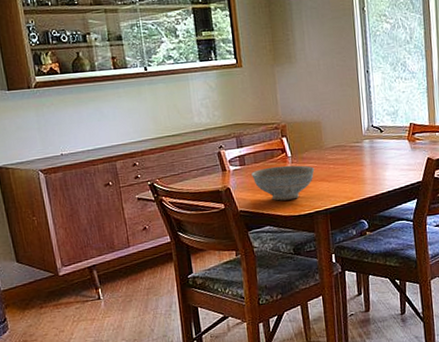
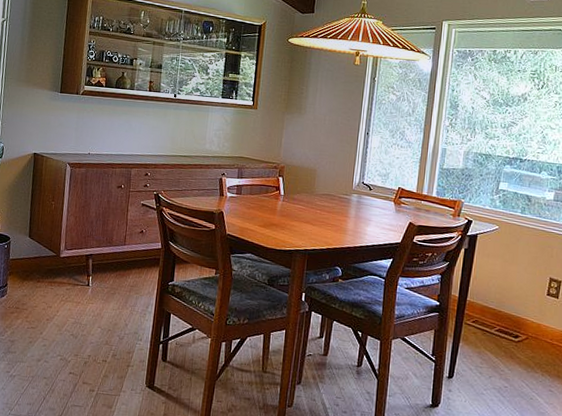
decorative bowl: present [251,165,315,201] -> none [245,200,303,234]

